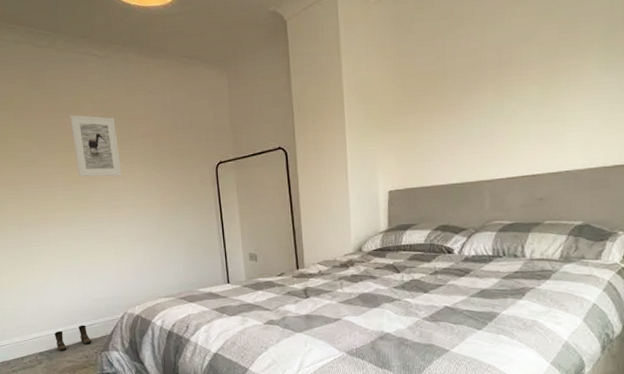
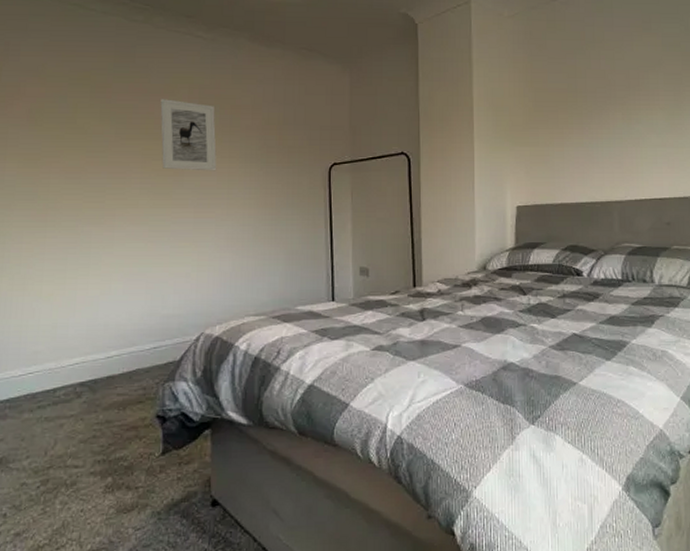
boots: present [55,325,91,351] -> none [104,347,153,381]

